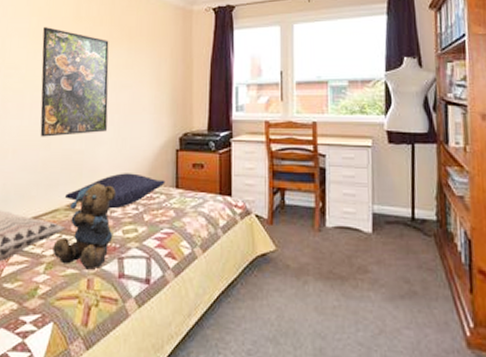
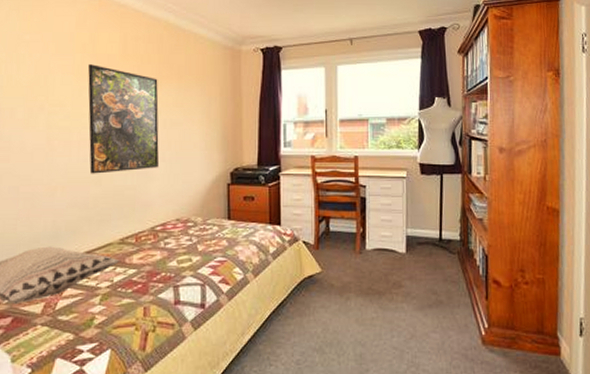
teddy bear: present [53,183,116,270] -> none [108,217,169,299]
pillow: present [64,173,166,209] -> none [117,207,218,241]

